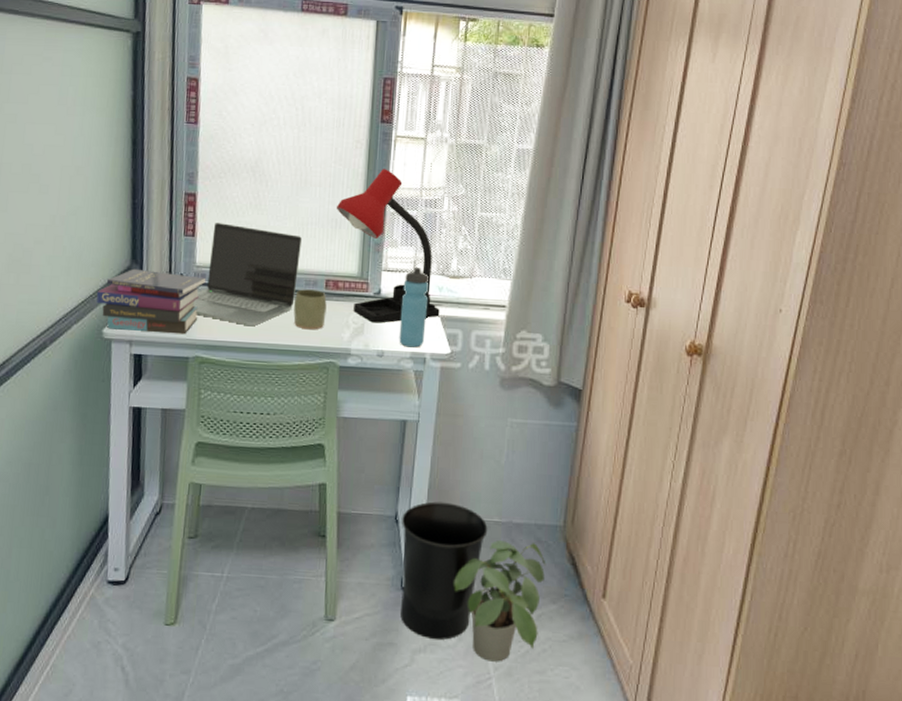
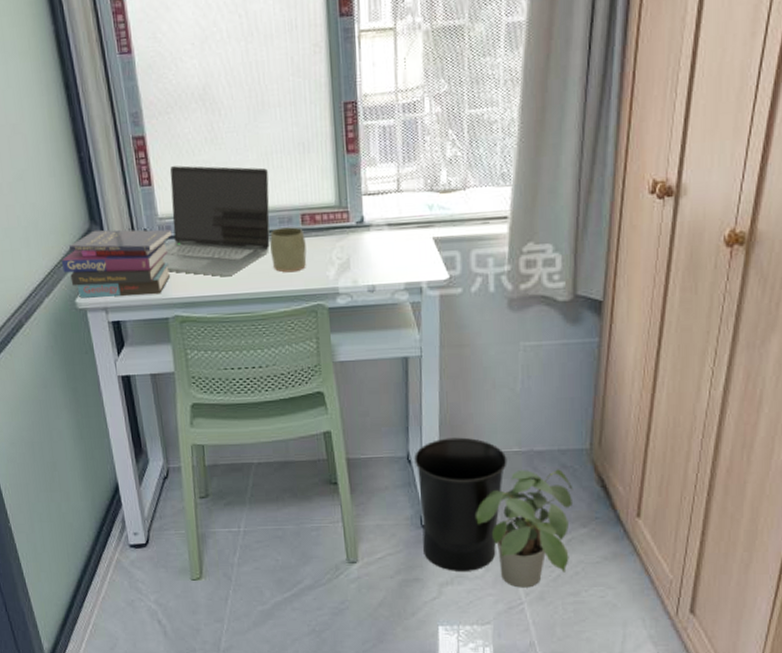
desk lamp: present [336,169,440,323] -> none [301,73,433,256]
water bottle: present [399,266,429,348] -> none [388,185,419,278]

